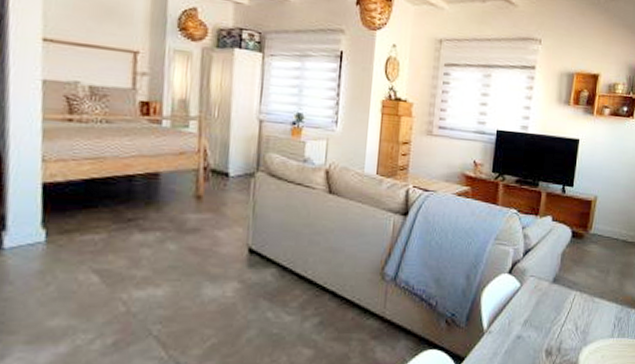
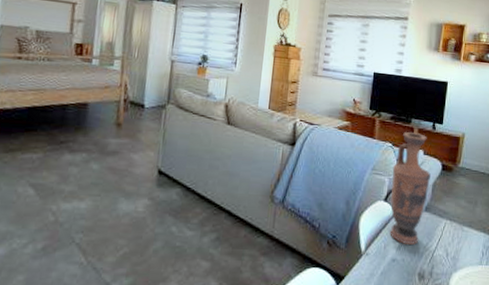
vase: none [515,195,559,319] -> present [390,131,431,245]

